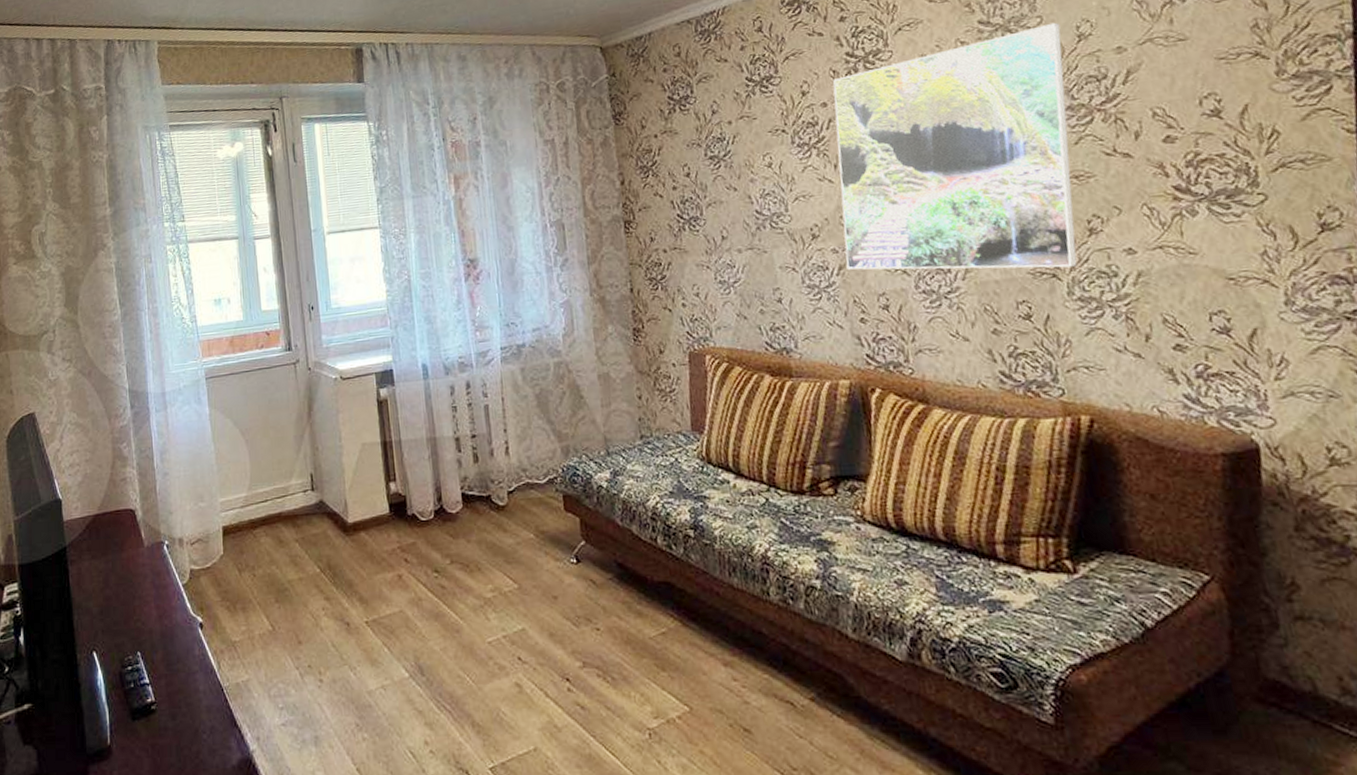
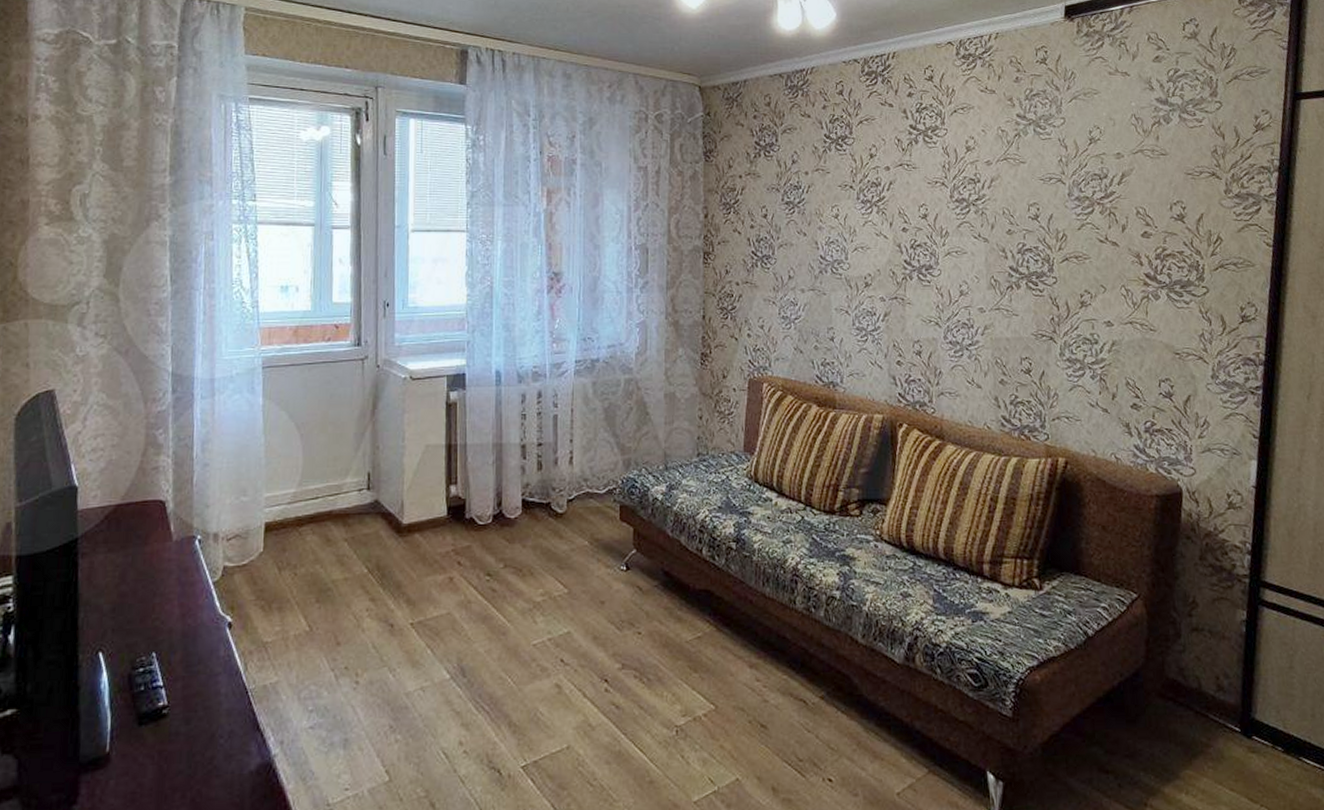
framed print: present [832,22,1078,270] -> none [890,125,1078,332]

